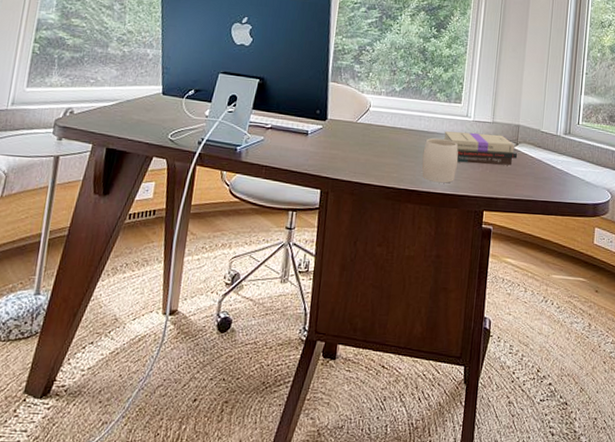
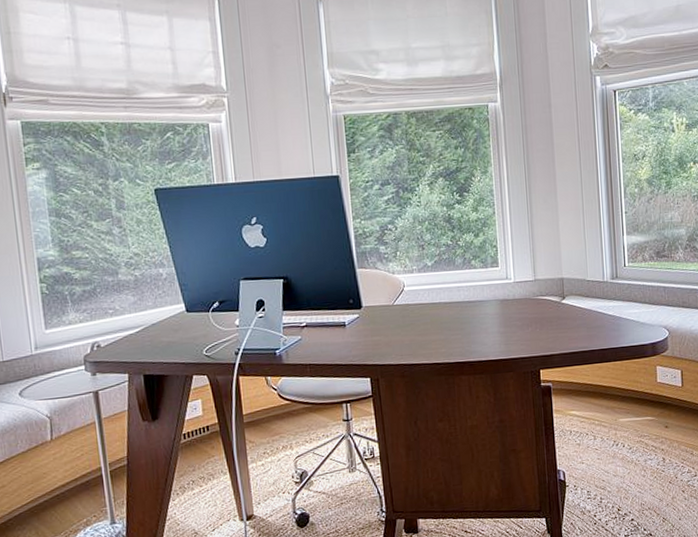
mug: present [422,138,459,184] -> none [467,305,506,351]
books: present [443,131,518,166] -> none [485,291,566,327]

